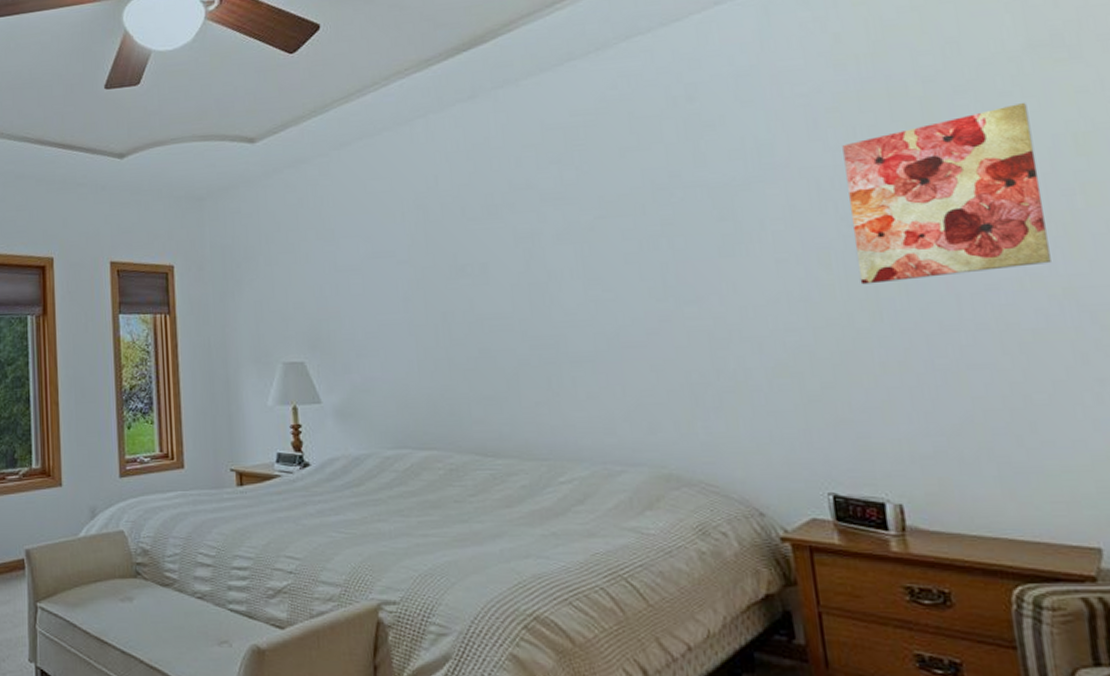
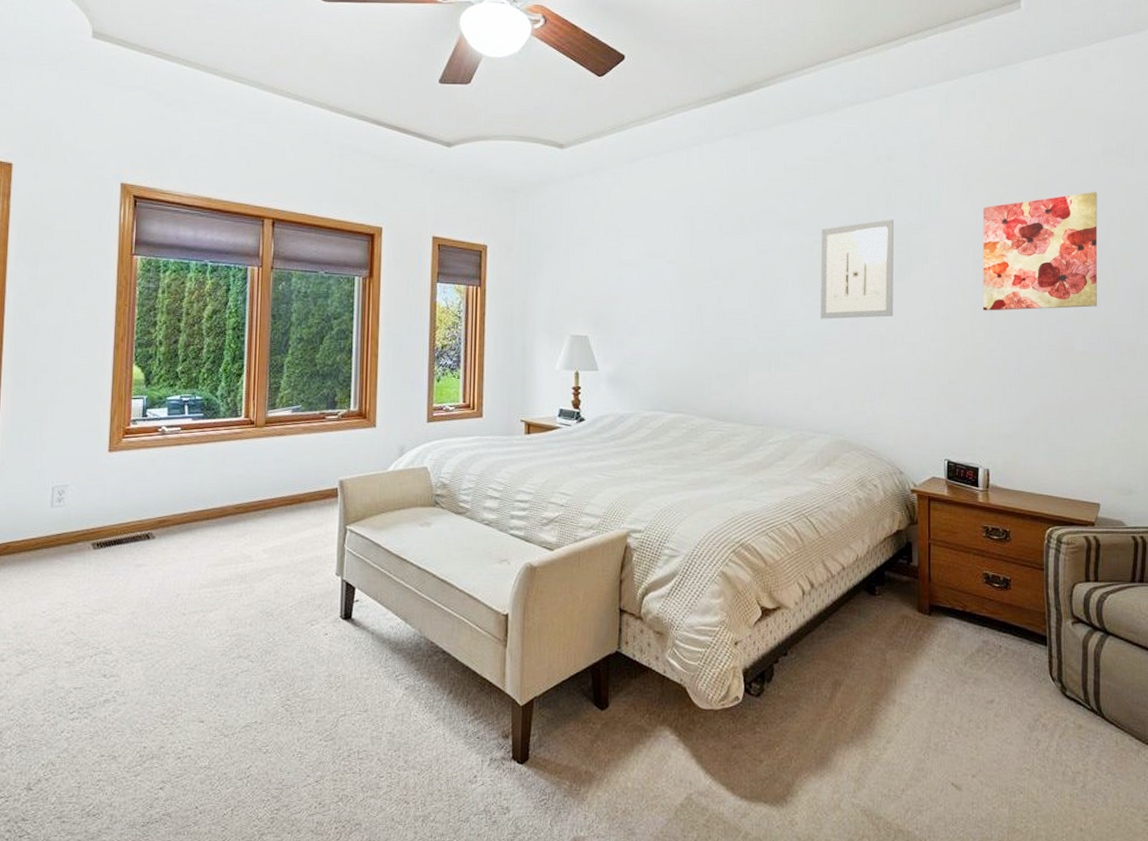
wall art: none [603,176,723,316] -> present [821,219,894,319]

